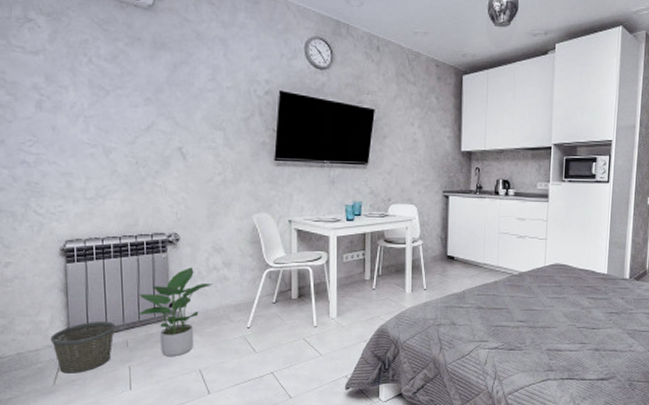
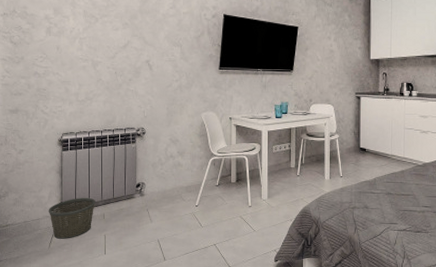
potted plant: present [138,267,214,357] -> none [113,155,171,229]

